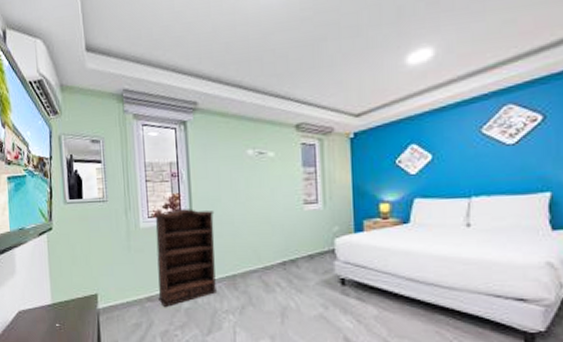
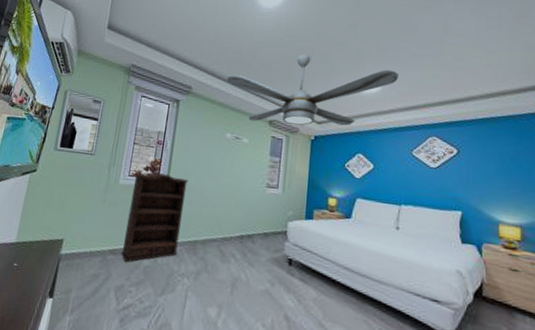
ceiling fan: none [236,26,458,130] -> present [226,54,400,126]

